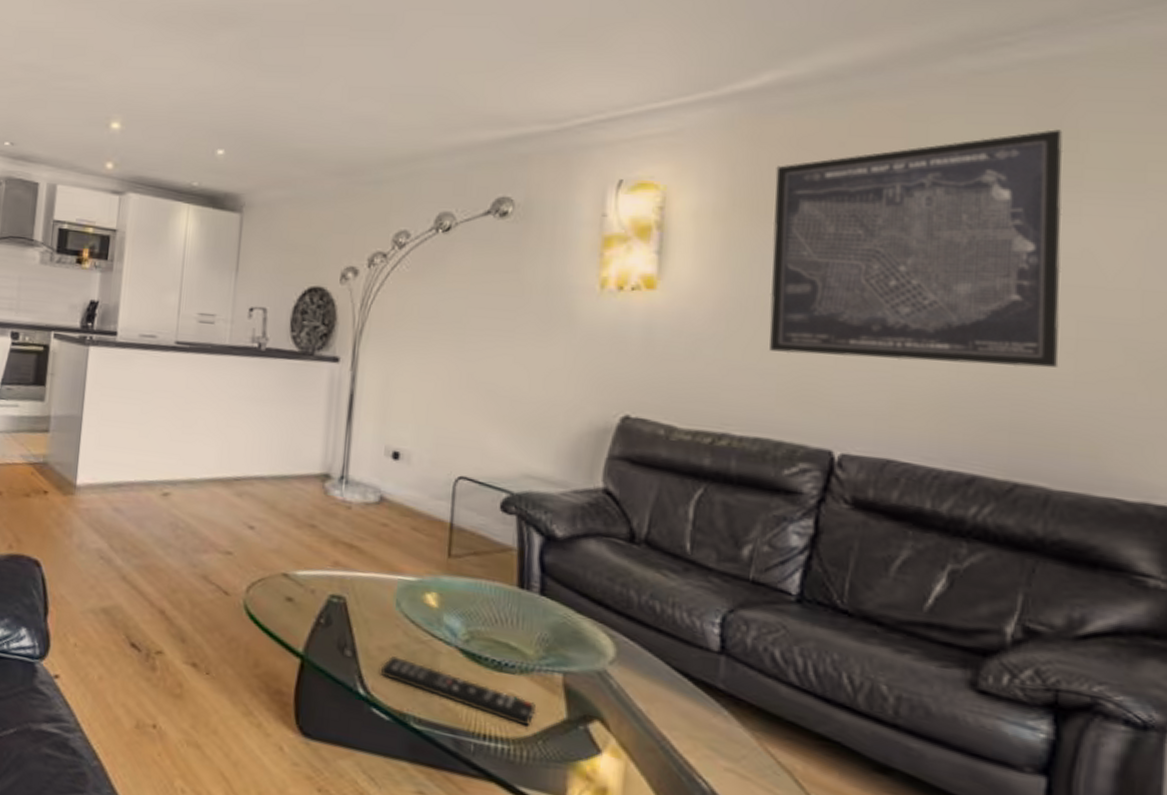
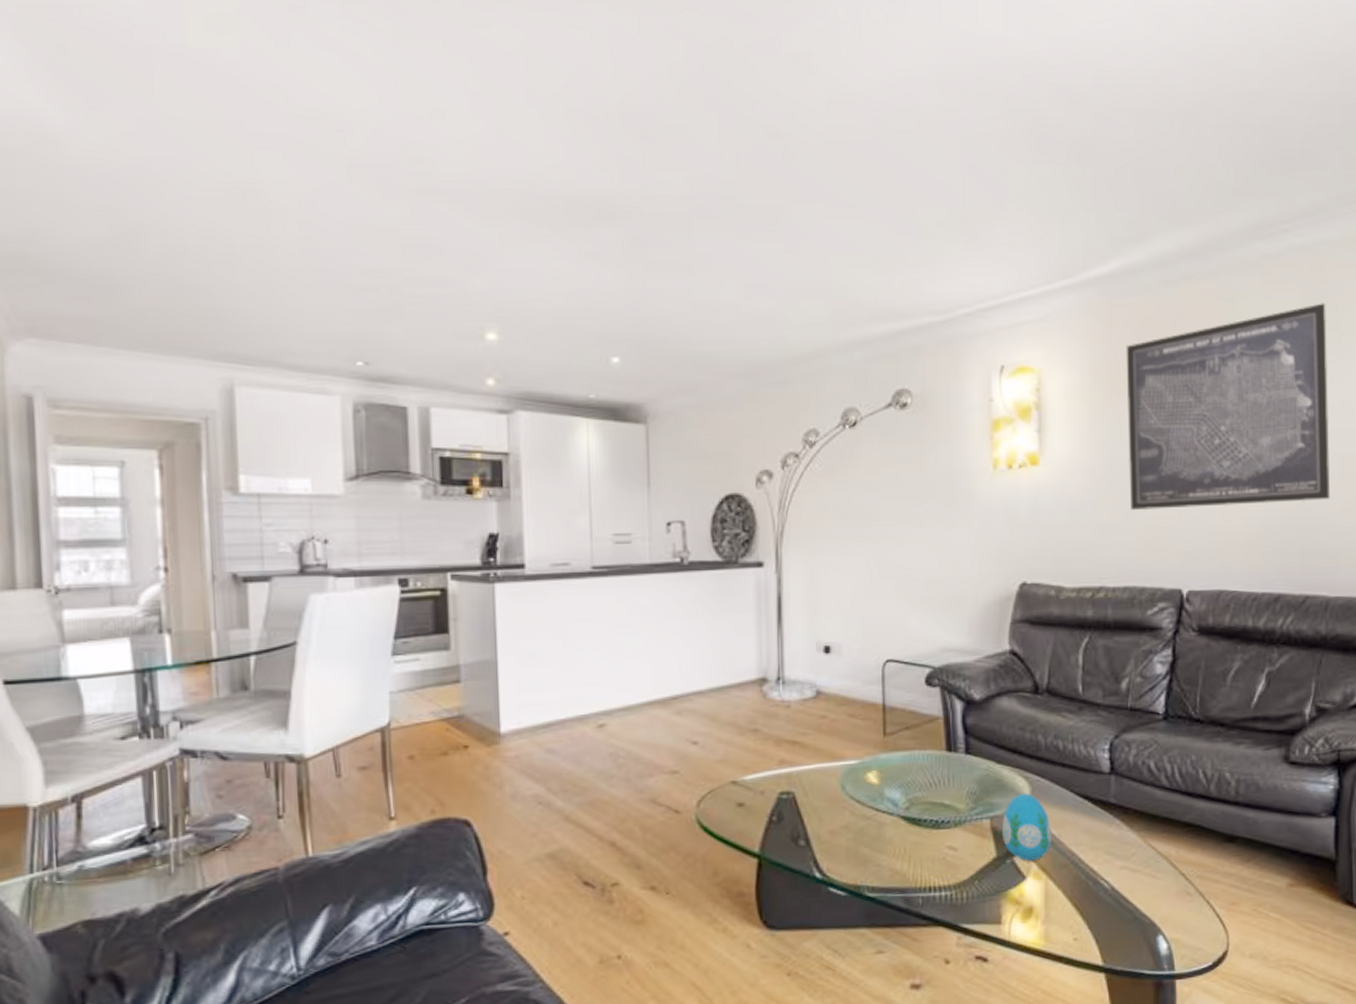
remote control: present [381,655,537,728] -> none [834,835,971,873]
decorative egg: none [576,653,638,735] -> present [1001,793,1052,862]

